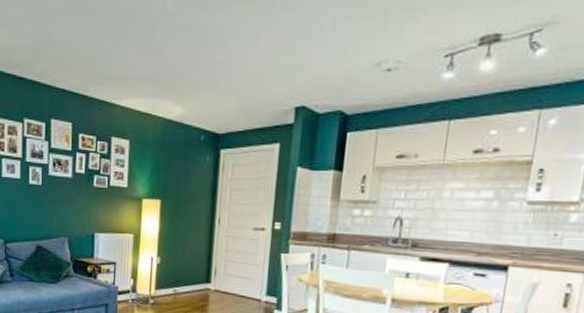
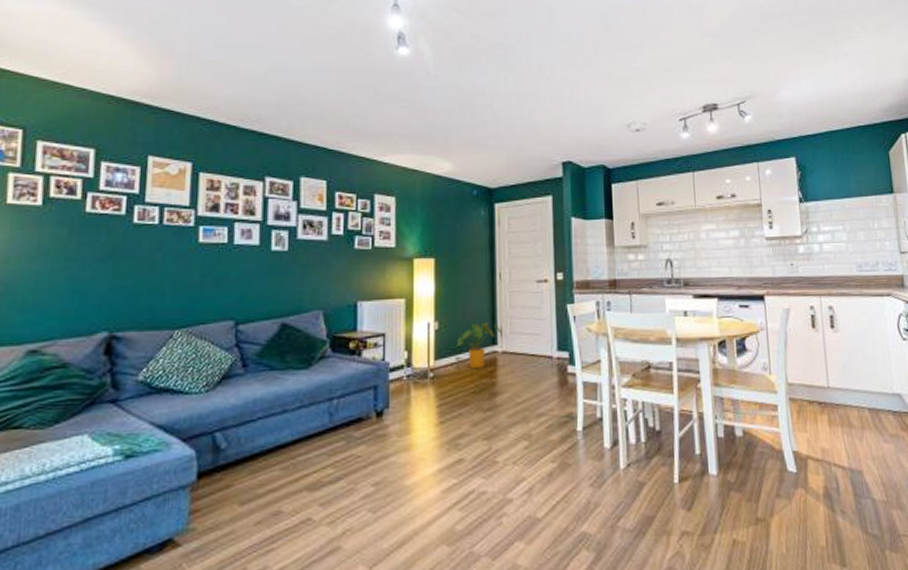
house plant: none [174,261,216,303] -> present [456,322,502,370]

